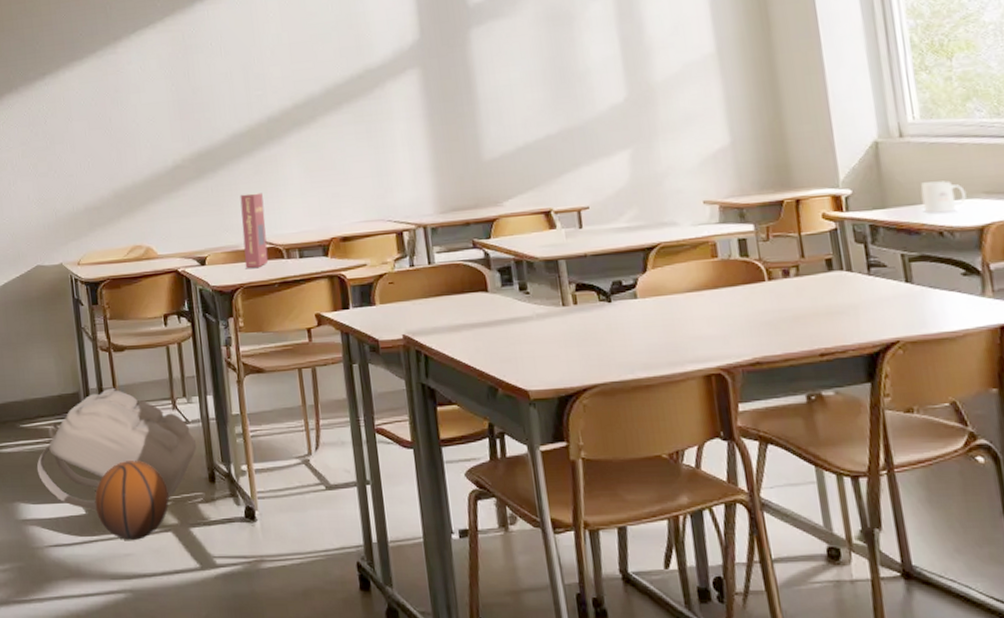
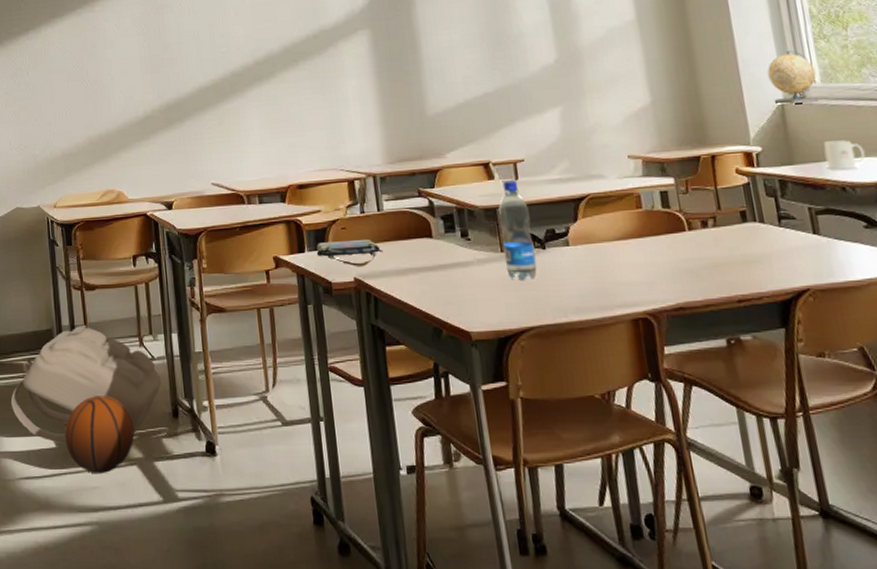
book: present [240,192,269,268] -> none [205,142,231,213]
tote bag: none [362,293,435,324] -> present [316,239,384,267]
bottle: none [561,229,602,337] -> present [499,180,537,281]
globe: none [861,84,918,143] -> present [768,50,819,104]

